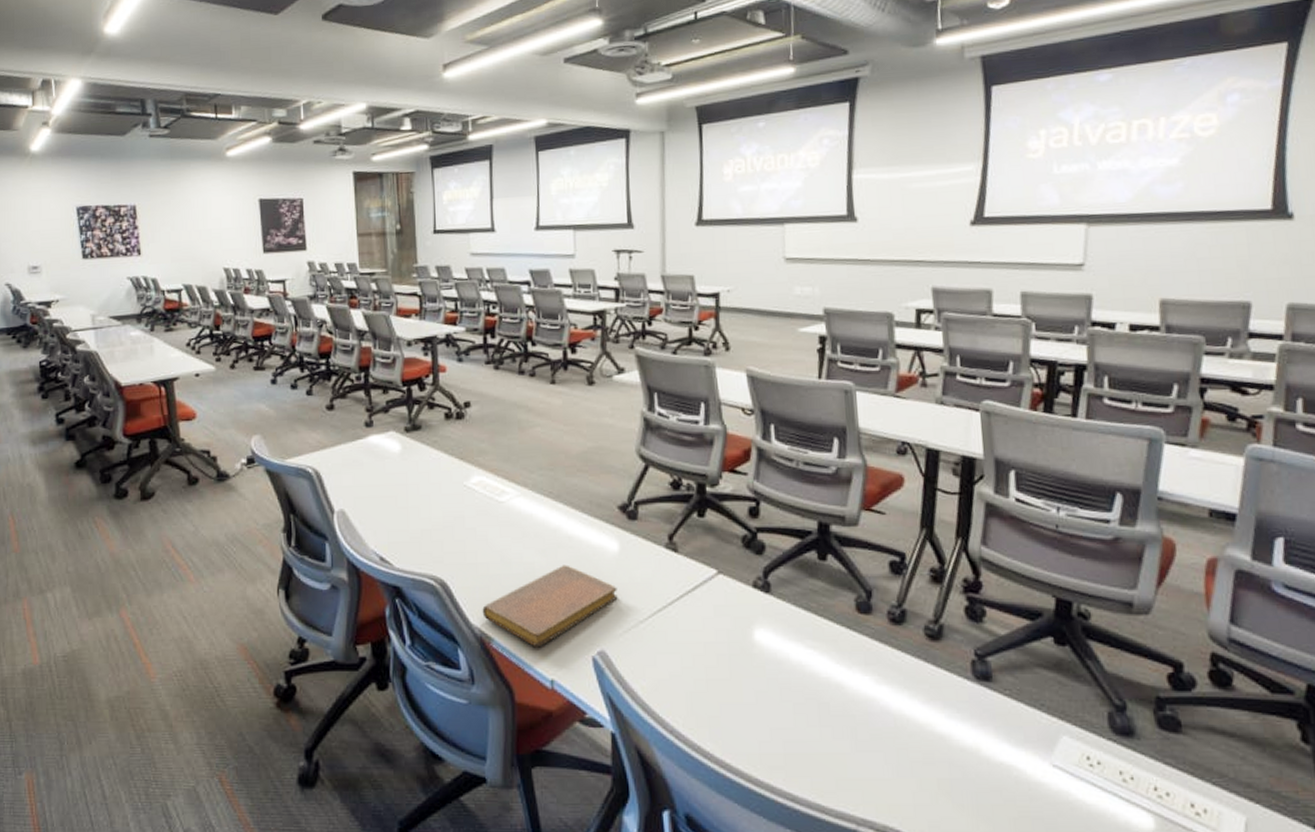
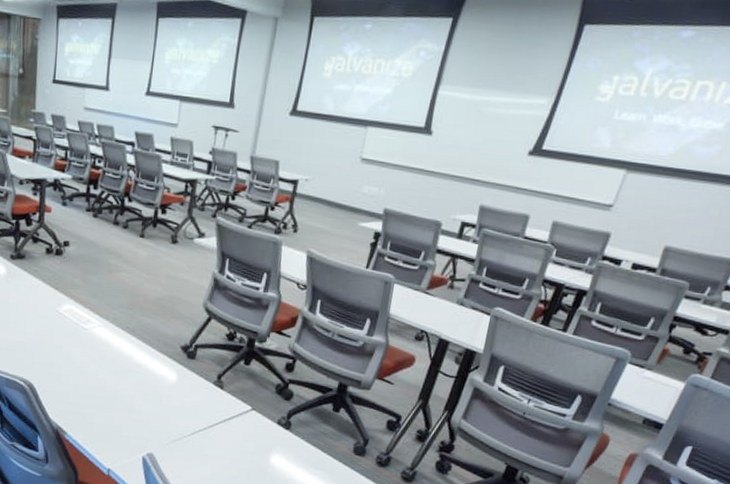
notebook: present [482,564,618,648] -> none [60,385,170,444]

